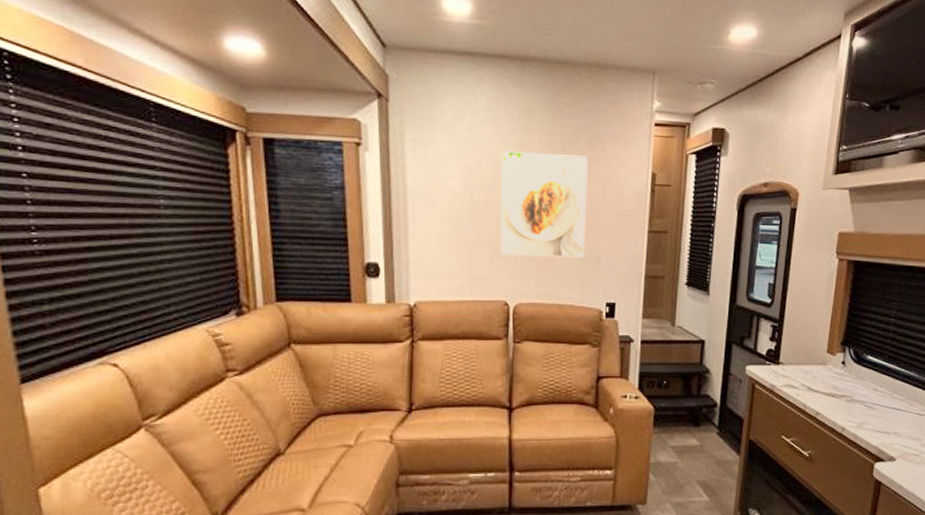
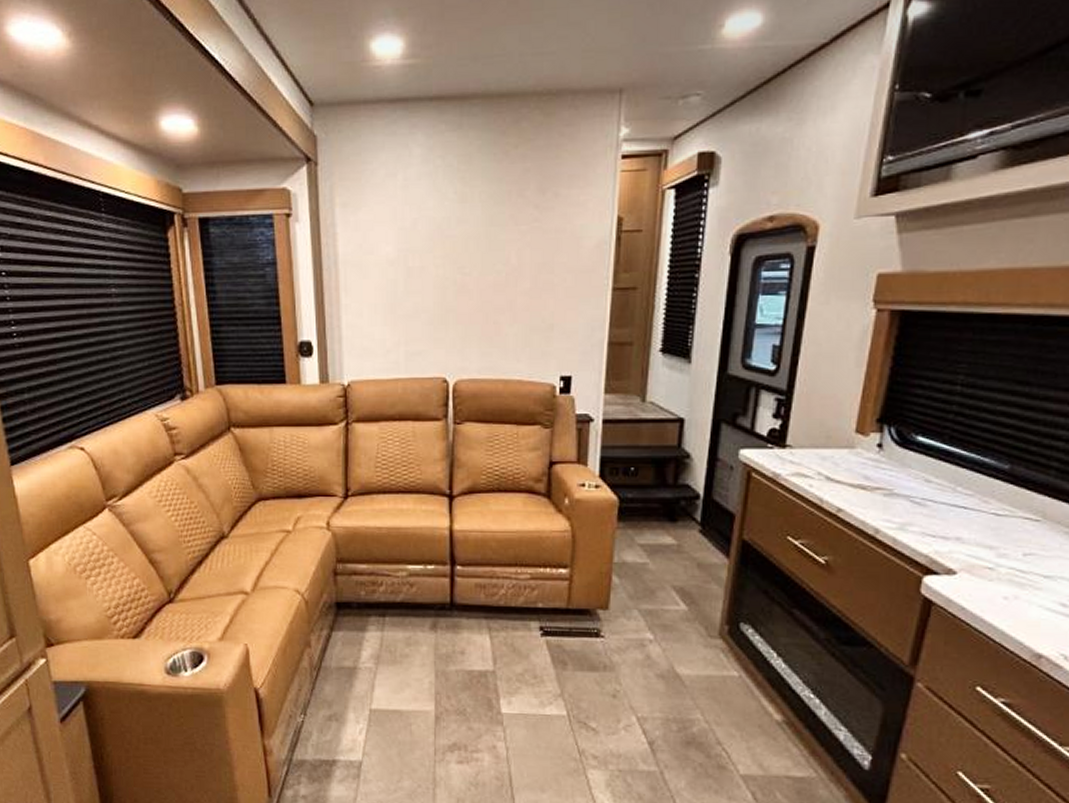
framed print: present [500,151,588,258] -> none [437,204,538,327]

